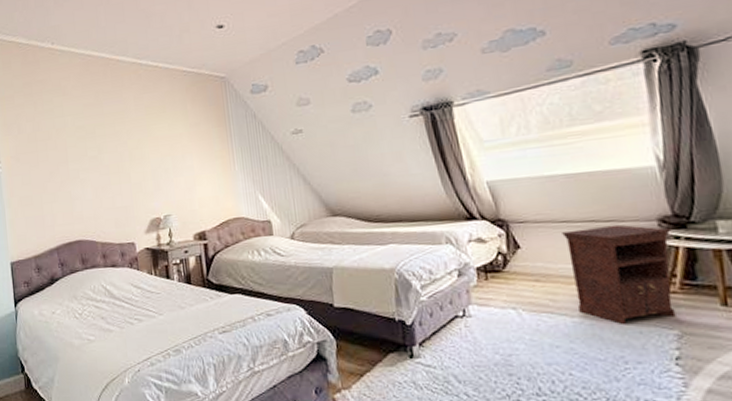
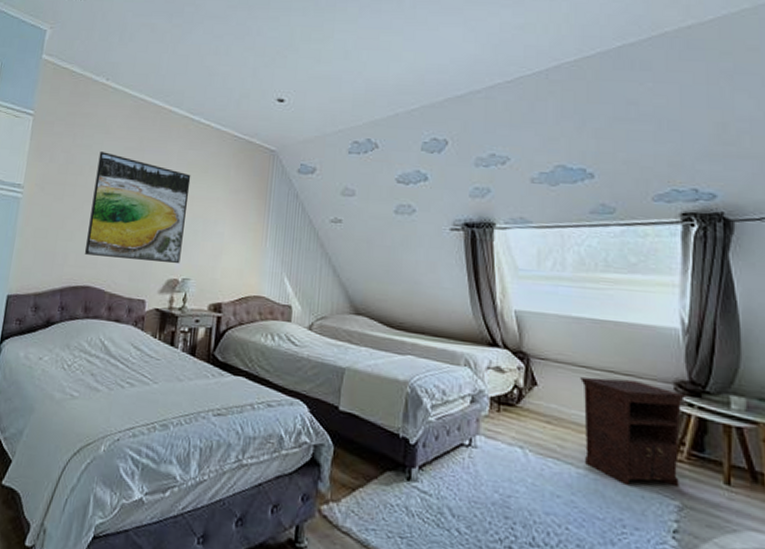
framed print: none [61,113,158,212] -> present [85,151,191,264]

